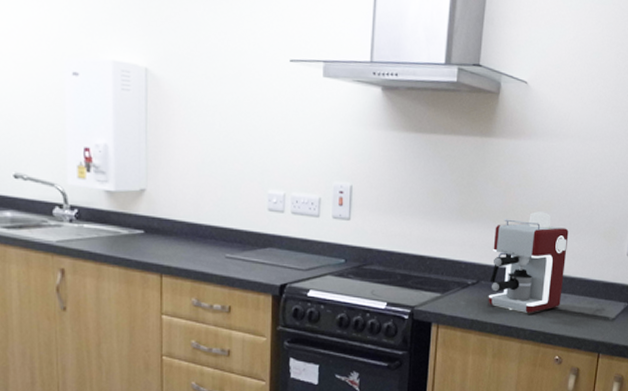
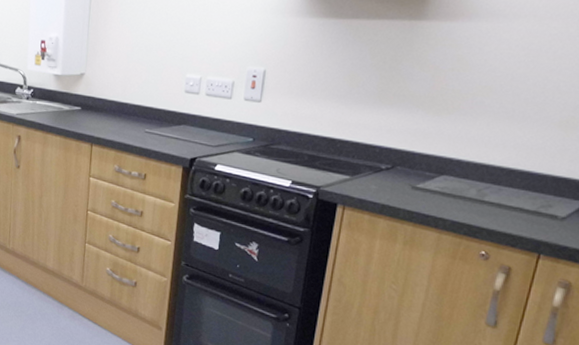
coffee maker: present [488,211,569,313] -> none [403,97,511,203]

